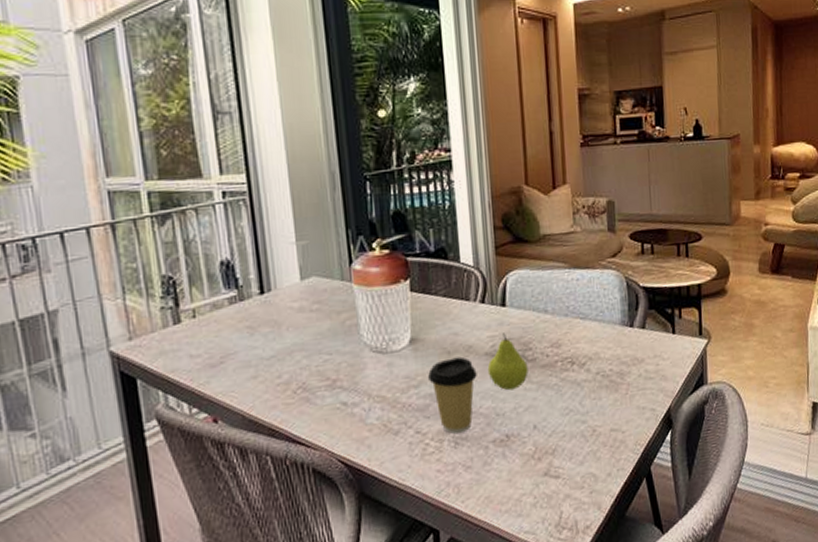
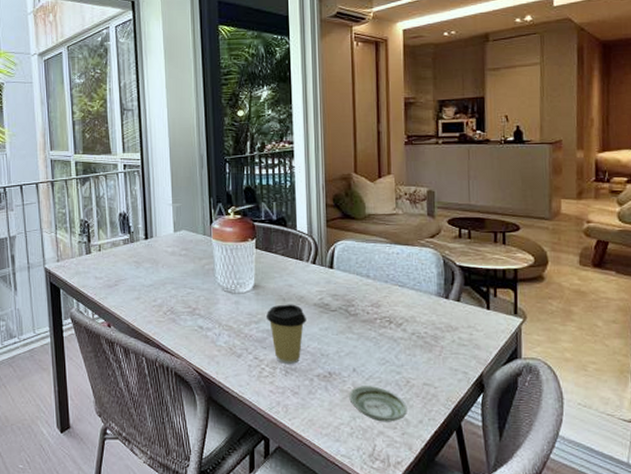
fruit: present [487,333,529,391] -> none [315,290,350,337]
saucer: none [530,442,595,484] -> present [349,386,407,422]

